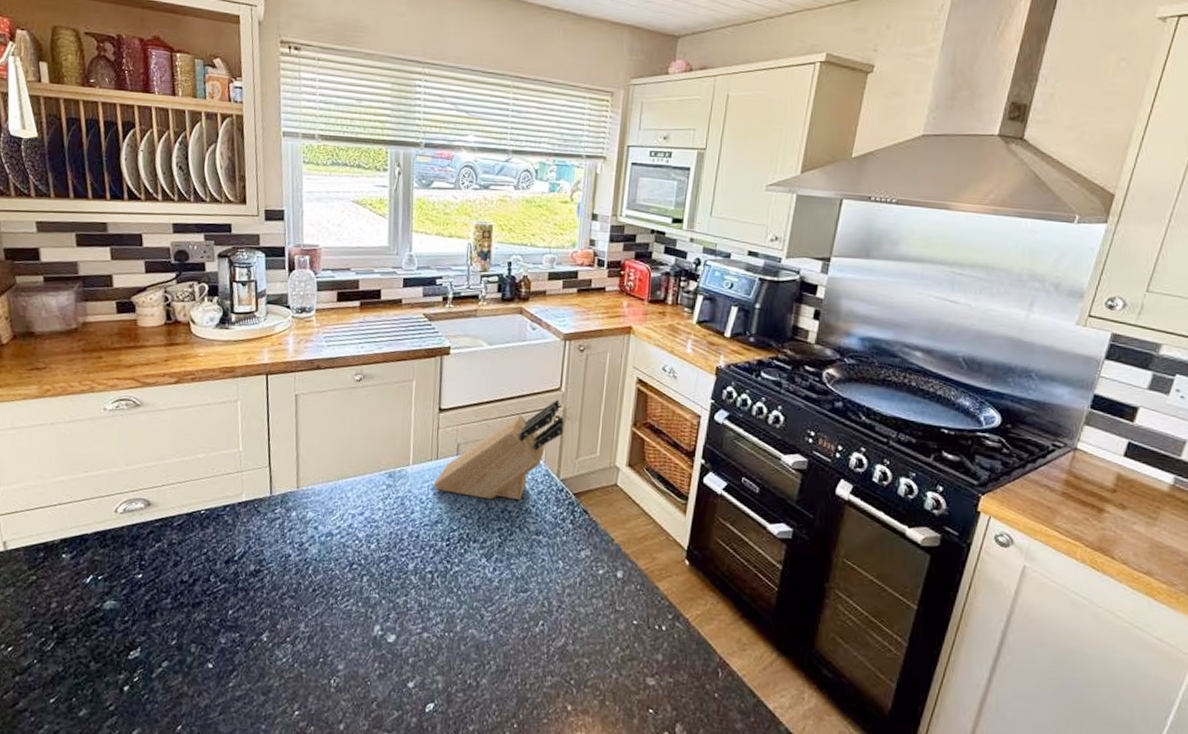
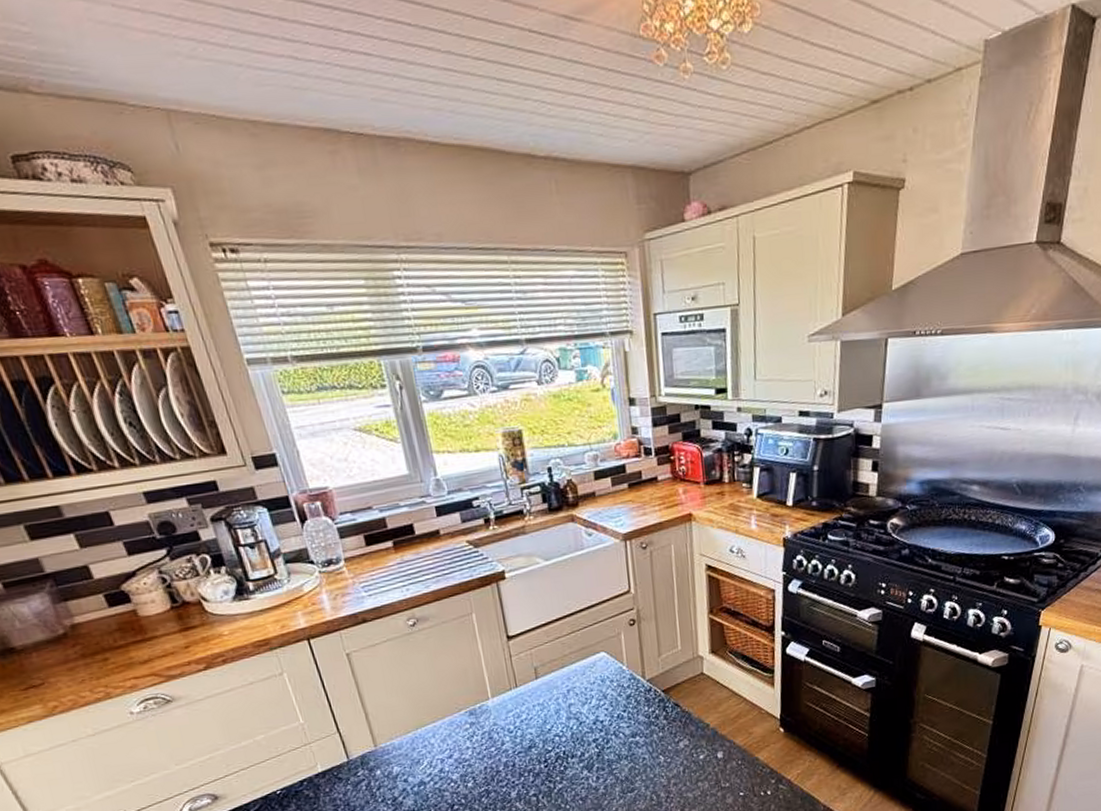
knife block: present [433,399,565,501] -> none [518,602,641,717]

